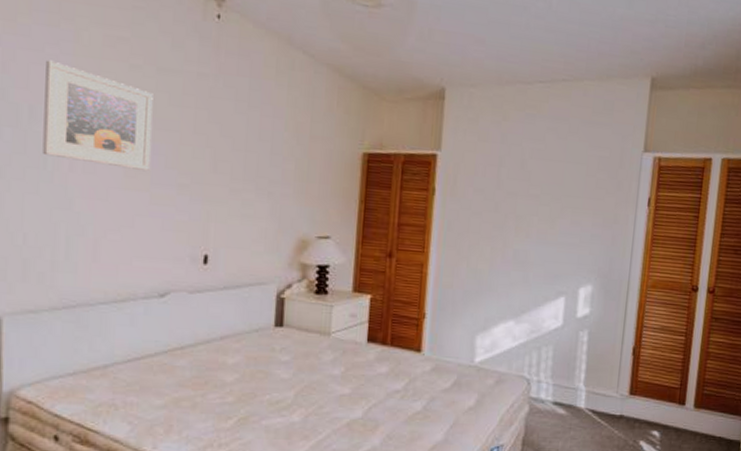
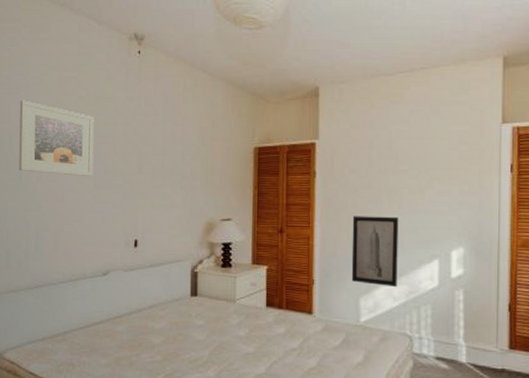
wall art: none [468,243,526,326] -> present [351,216,399,288]

